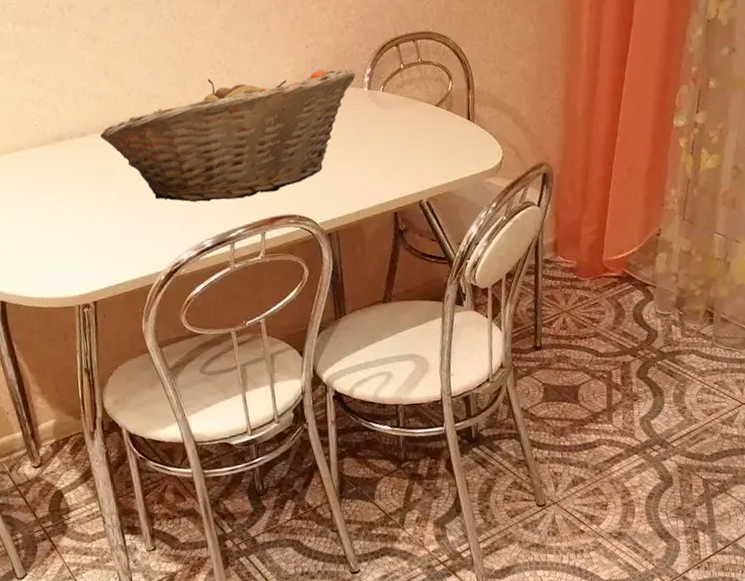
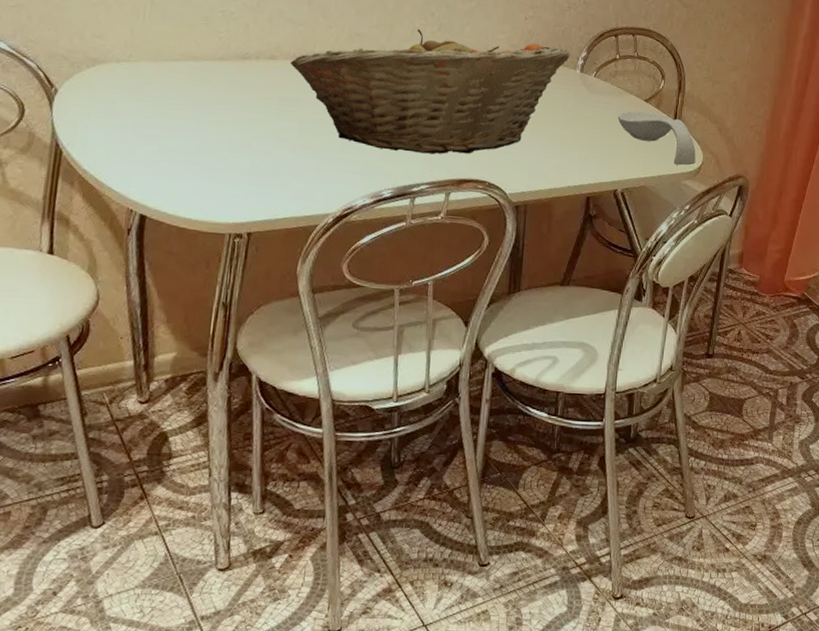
spoon rest: none [411,116,496,165] -> present [617,111,696,166]

